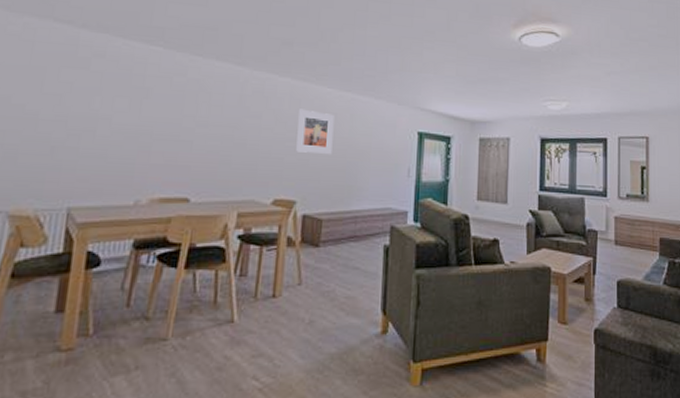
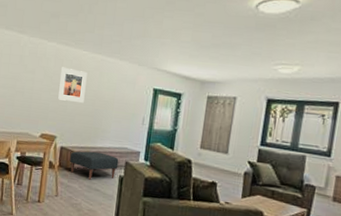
ottoman: none [317,217,382,256] -> present [70,151,119,180]

